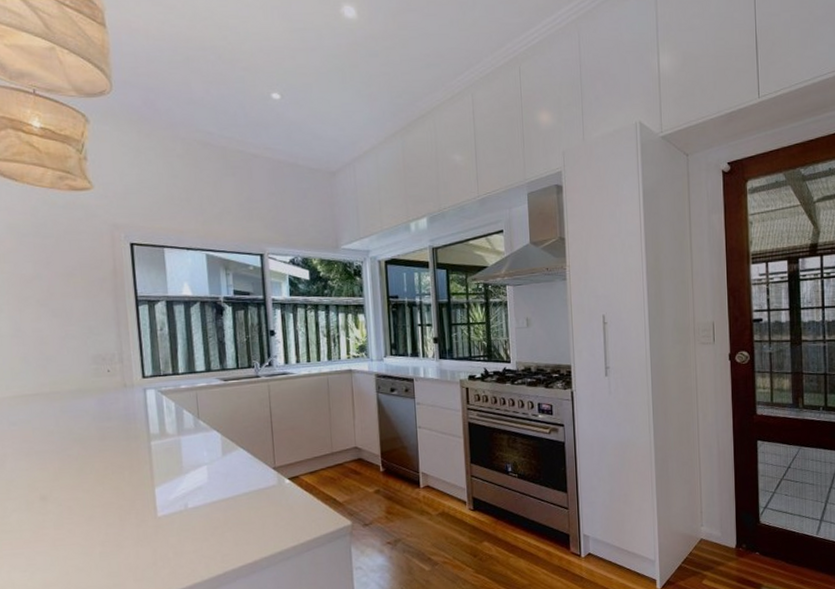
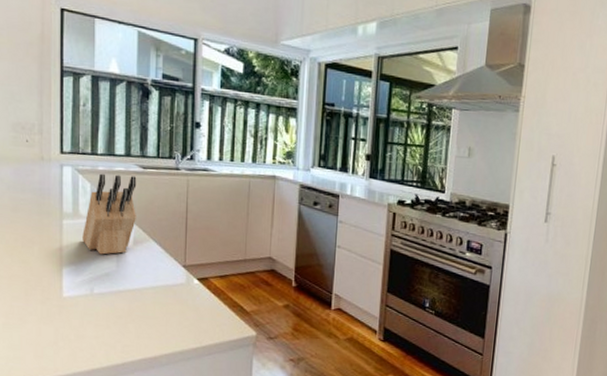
knife block: none [171,389,223,470] -> present [82,173,137,255]

